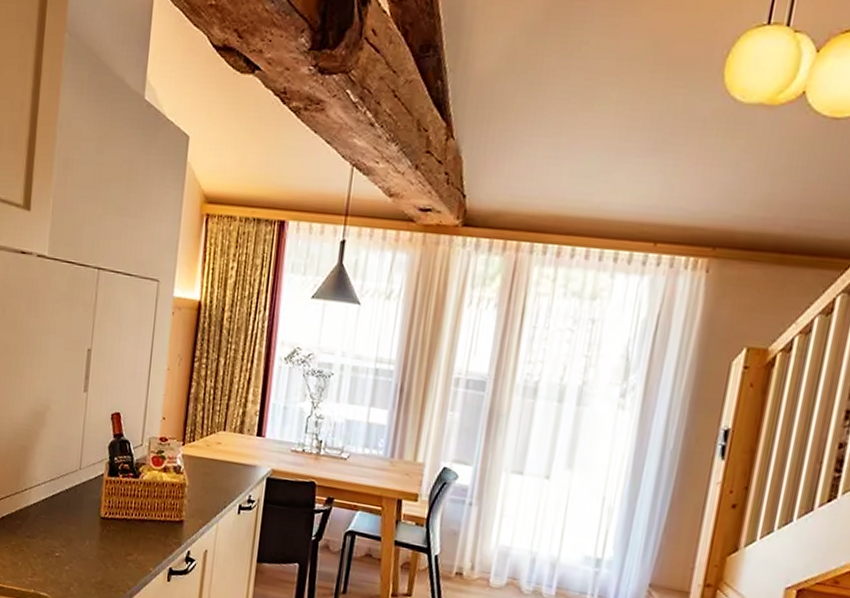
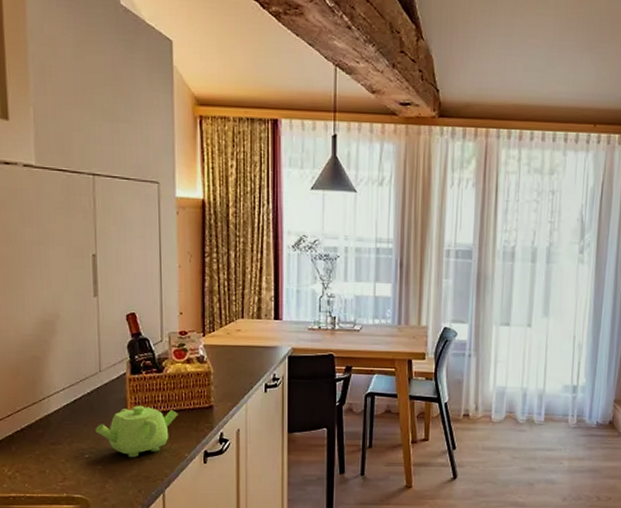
teapot: none [68,509,148,564] -> present [95,405,178,458]

